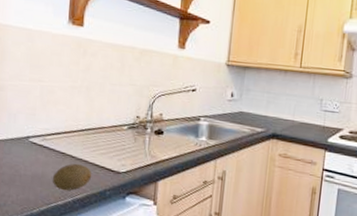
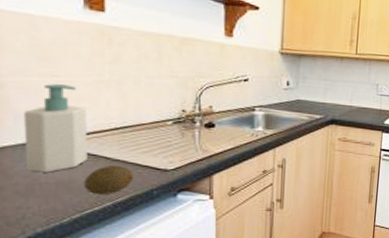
soap bottle: none [11,88,61,166] -> present [23,84,88,173]

